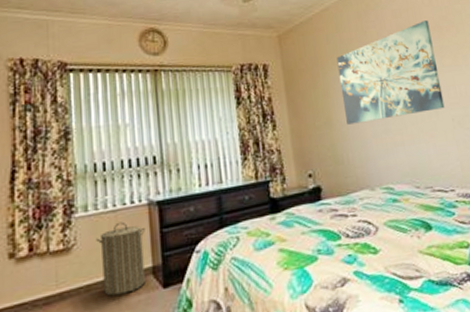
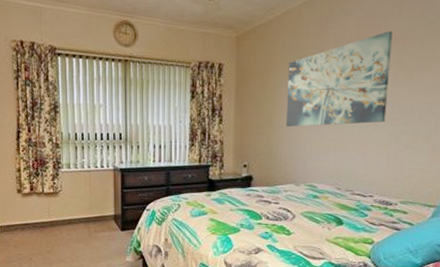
laundry hamper: present [96,221,146,296] -> none [76,179,111,230]

